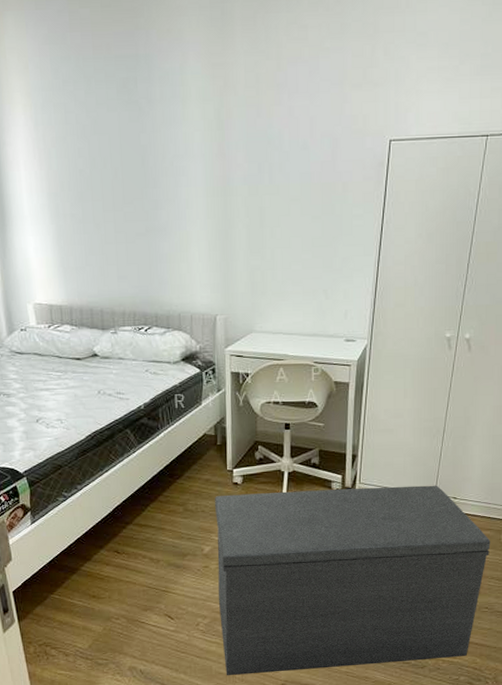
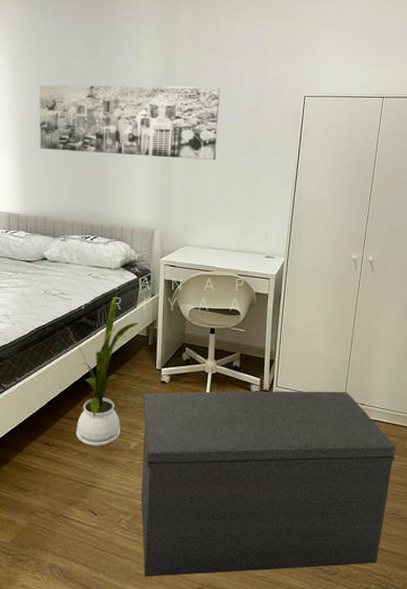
wall art: none [69,135,287,229] -> present [39,85,221,161]
house plant: none [127,393,206,553] -> present [67,296,139,447]

